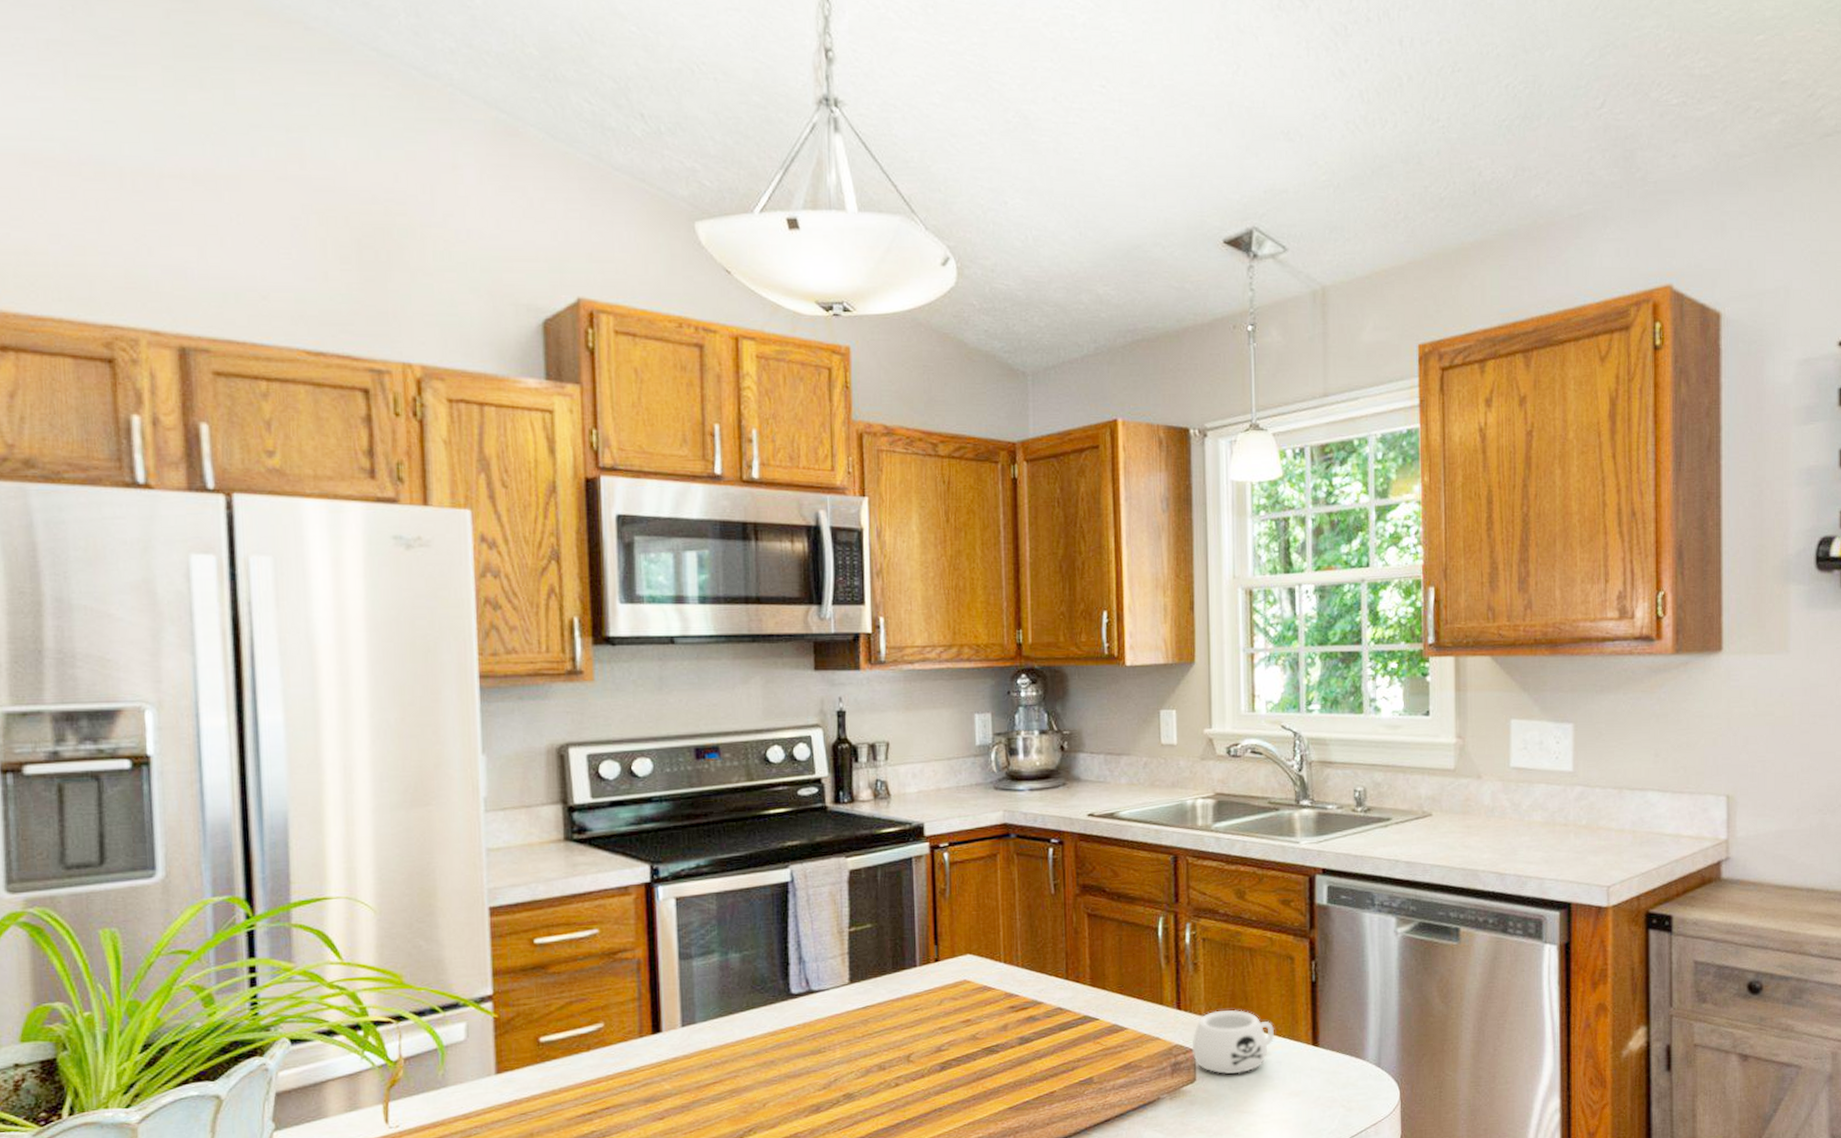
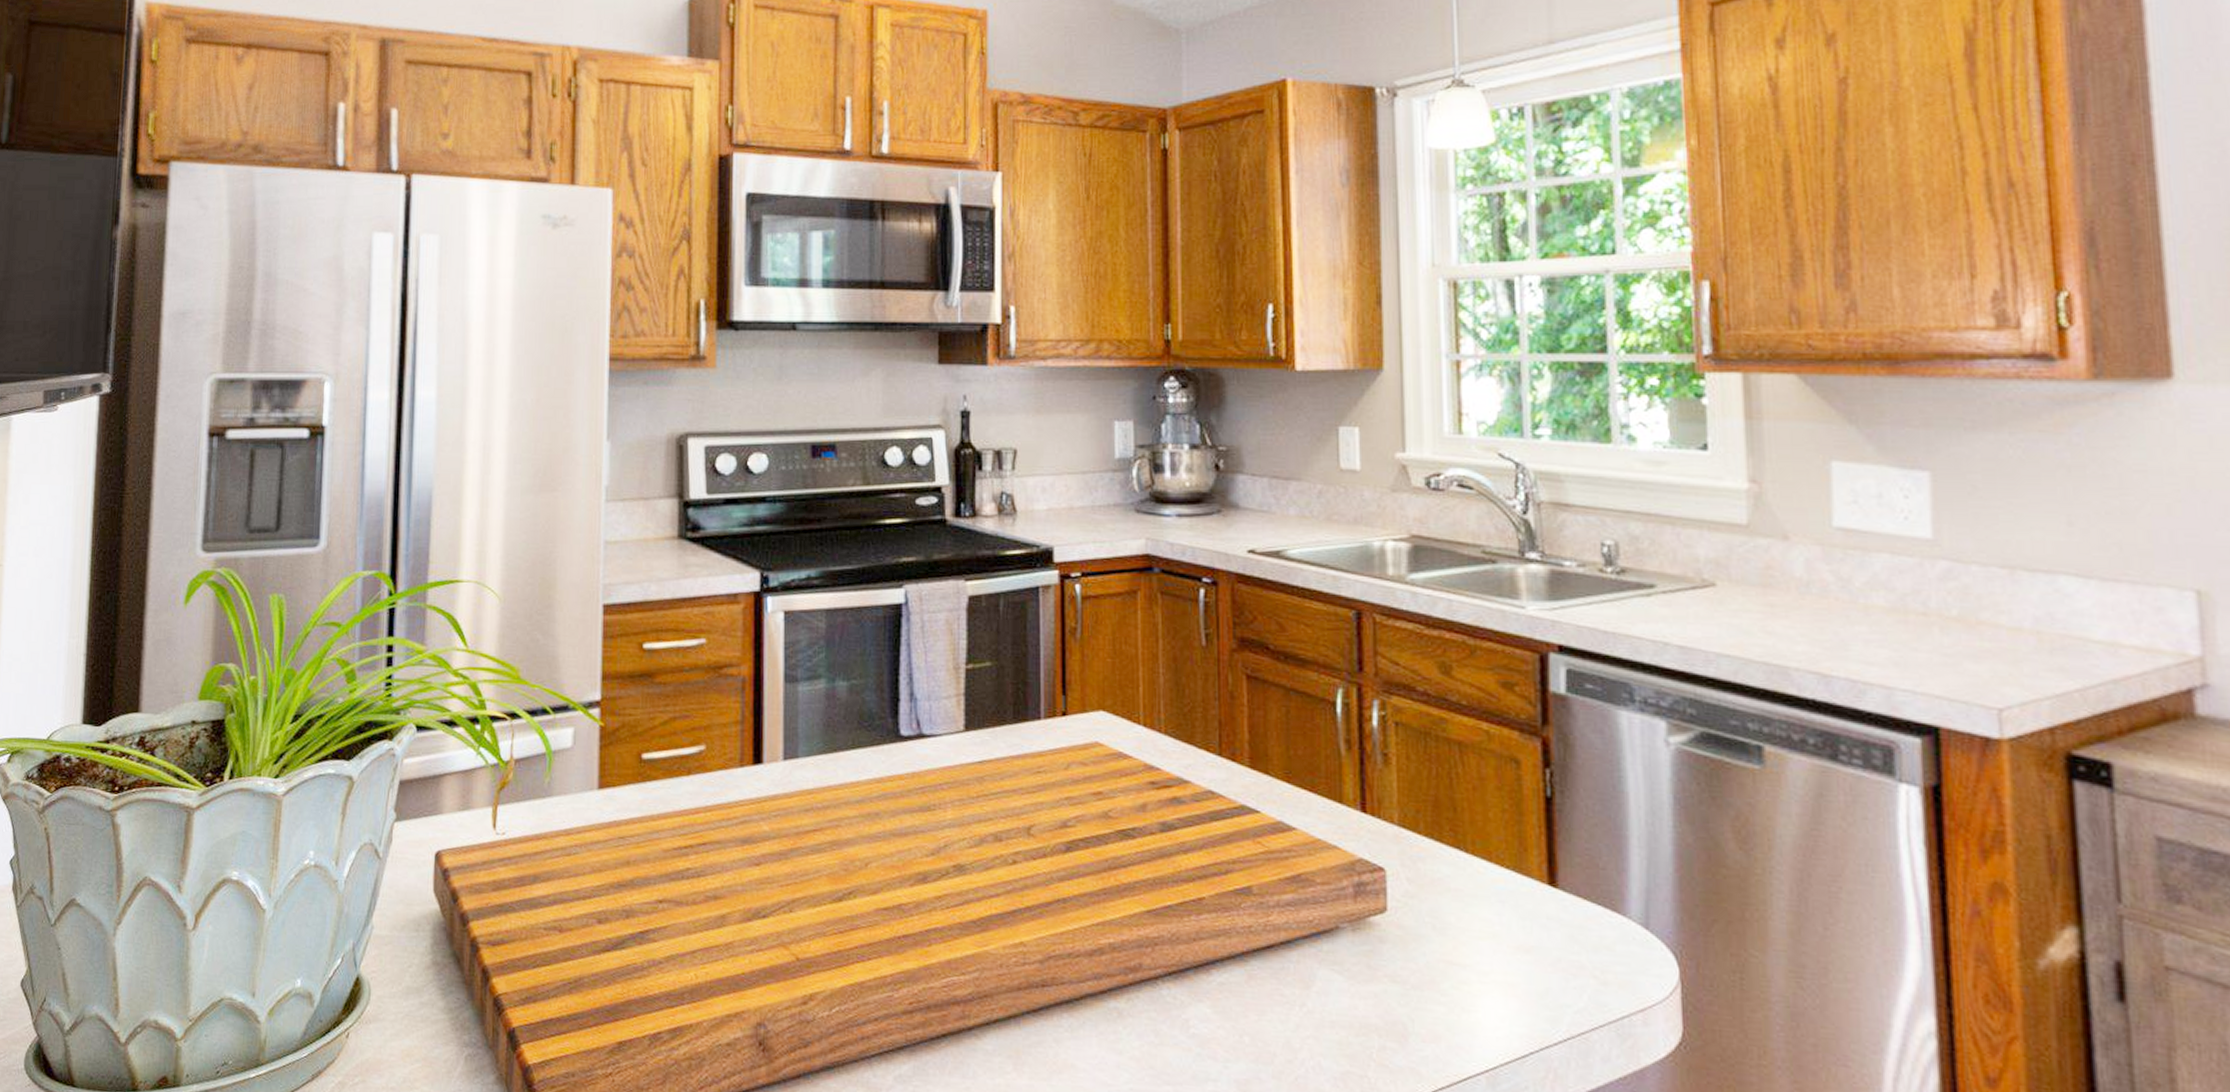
mug: present [1192,1010,1275,1074] -> none [1381,821,1495,910]

